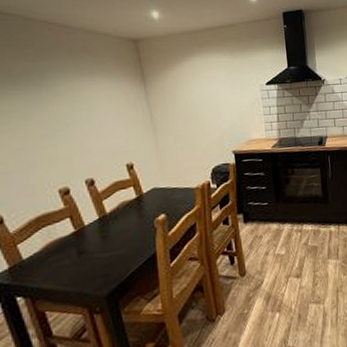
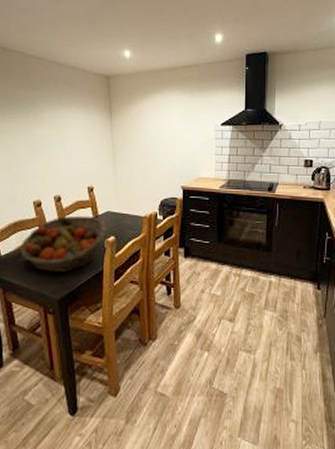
fruit basket: none [48,196,155,268] -> present [20,215,107,272]

